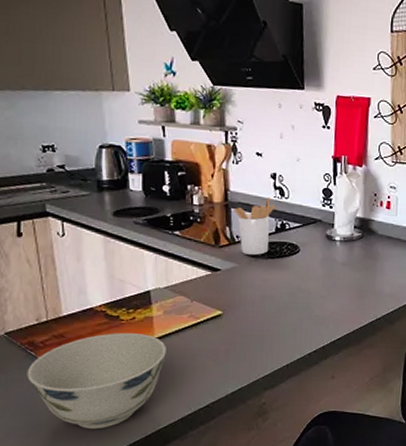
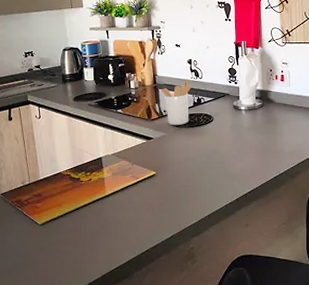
bowl: present [27,332,166,429] -> none [16,191,115,270]

